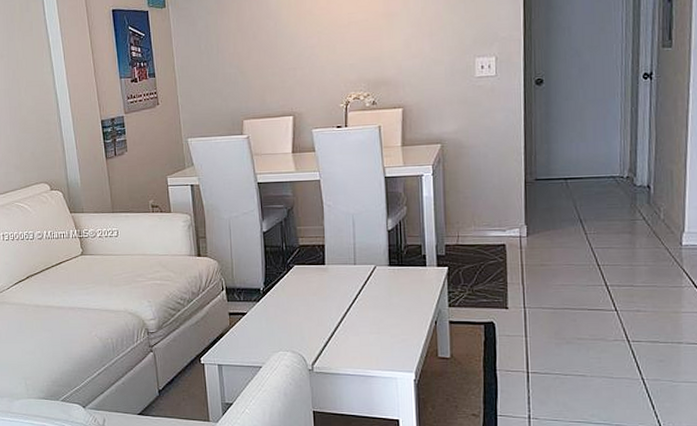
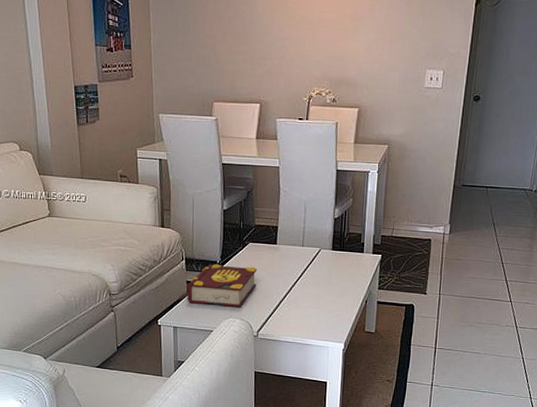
book: none [229,291,307,338] -> present [186,263,257,307]

